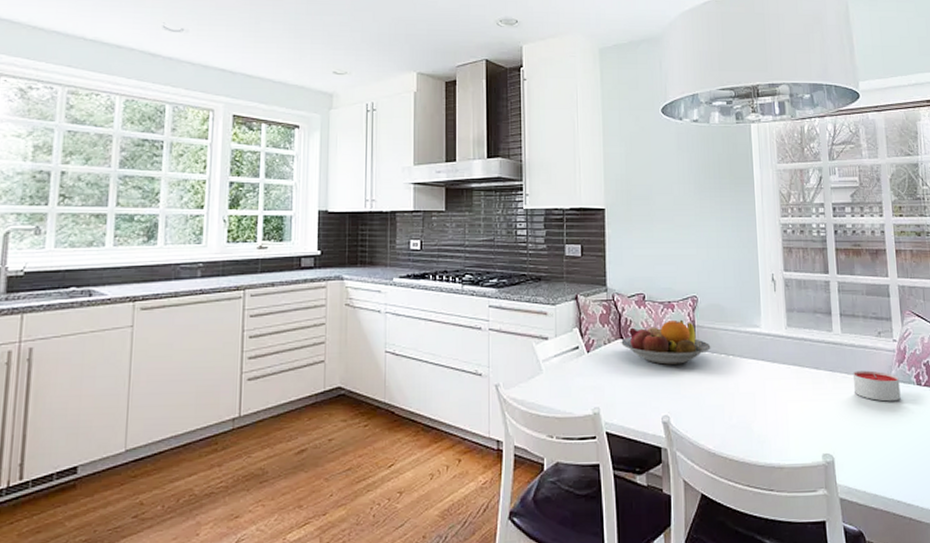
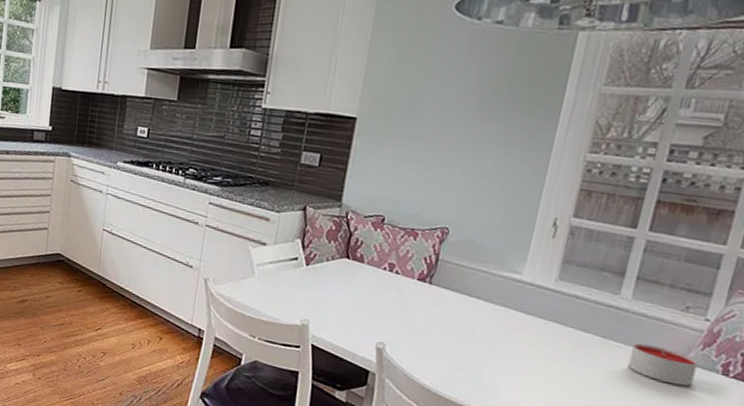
fruit bowl: present [621,319,711,365] -> none [346,248,453,296]

